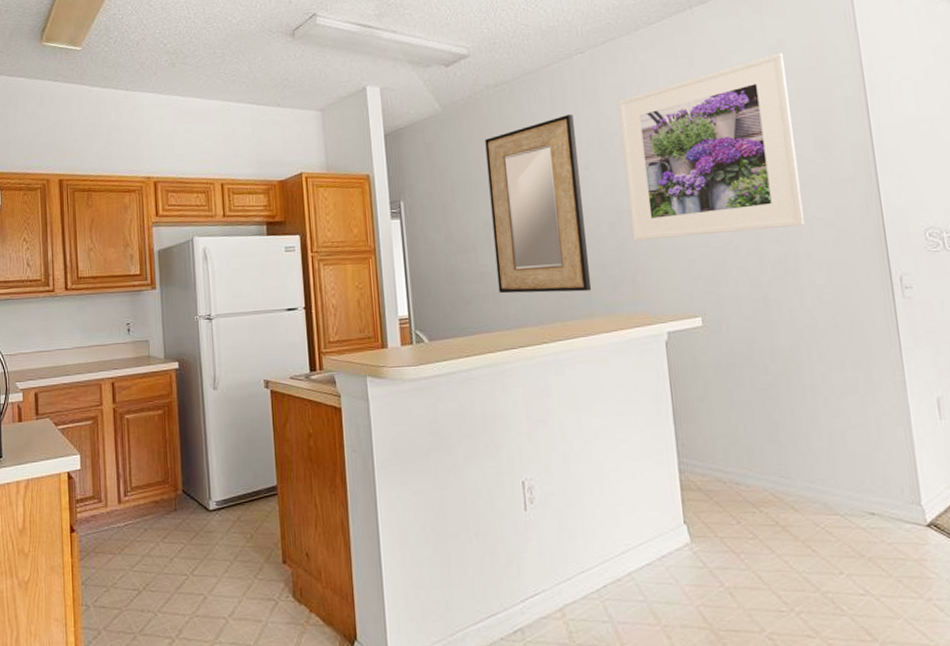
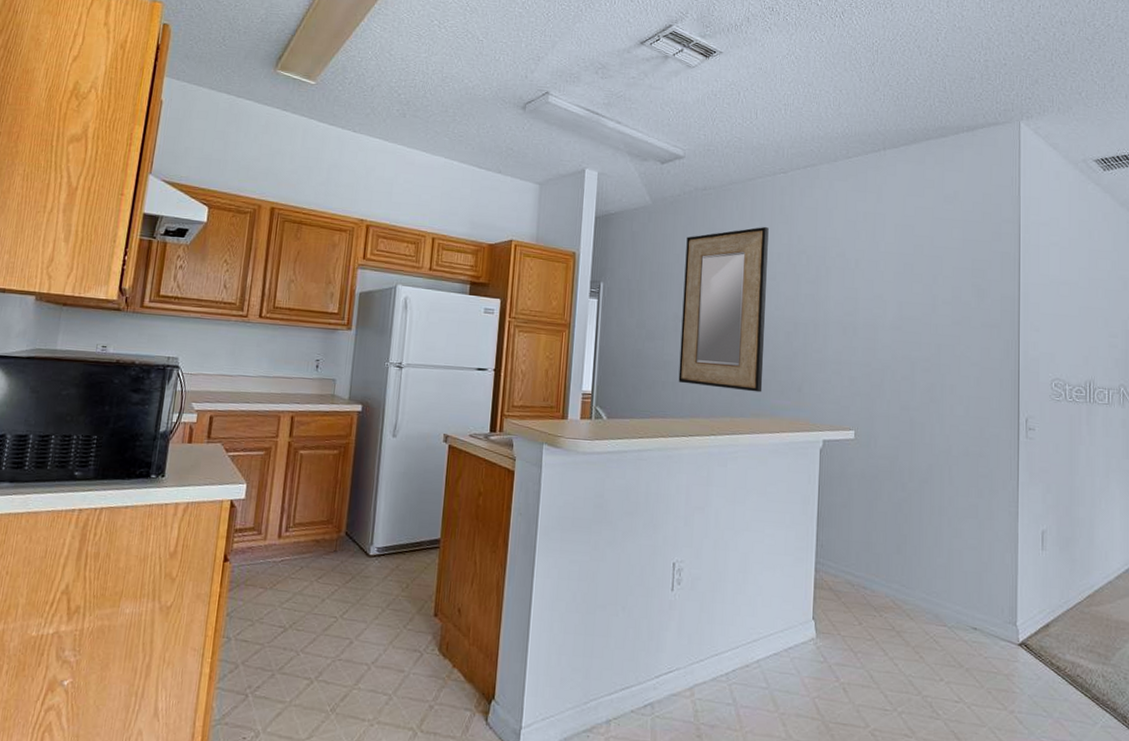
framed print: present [618,53,805,241] -> none [805,203,957,361]

